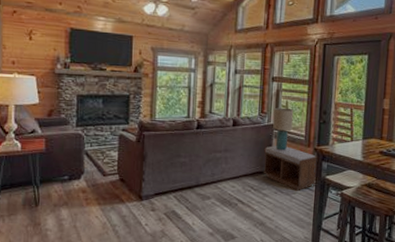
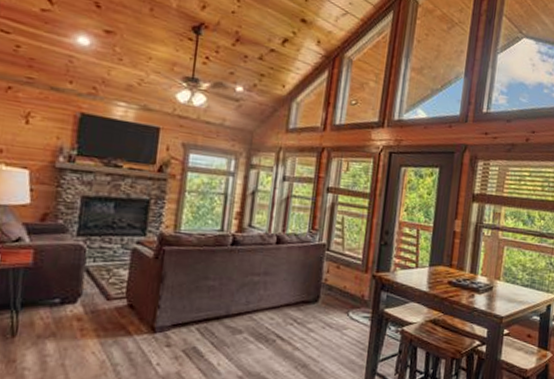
bench: present [263,146,317,190] -> none [309,270,375,325]
lamp: present [273,107,294,151] -> none [324,223,351,276]

